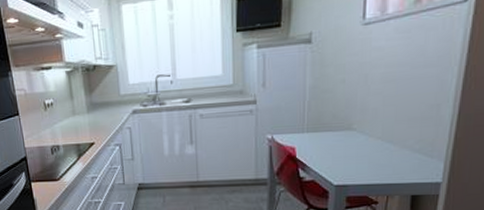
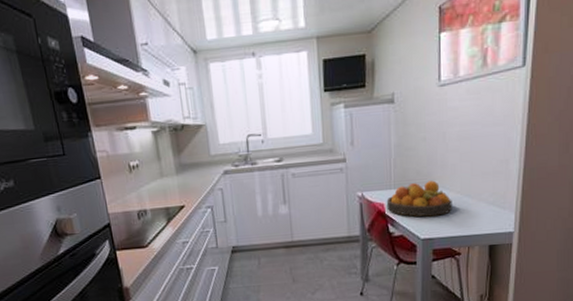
fruit bowl: none [298,125,372,163] -> present [386,180,452,217]

